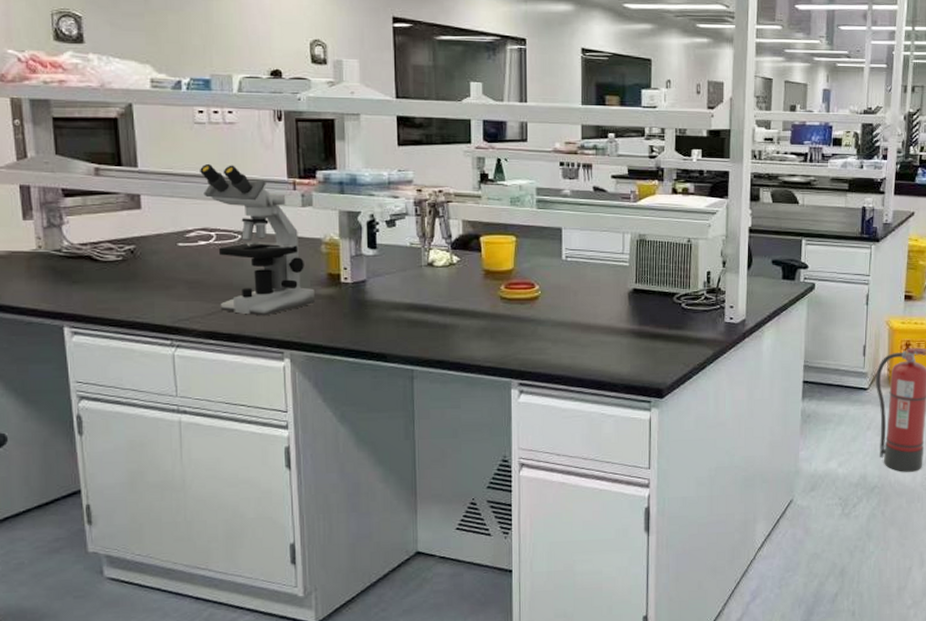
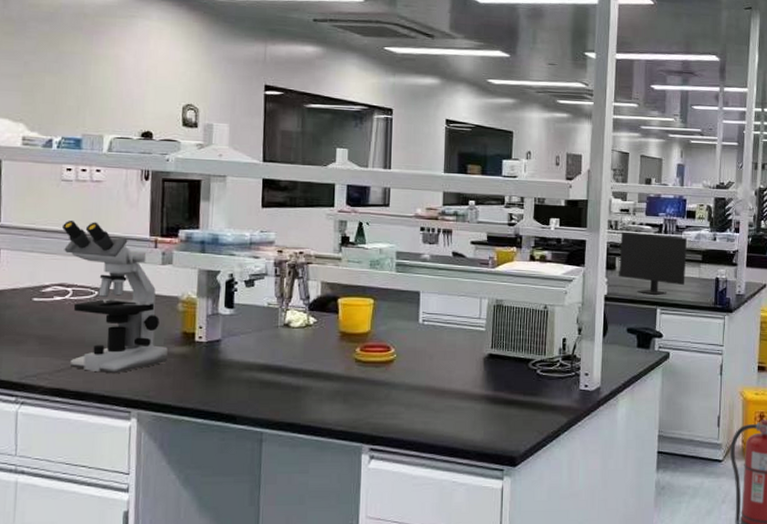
computer monitor: none [762,161,853,226] -> present [618,231,706,295]

